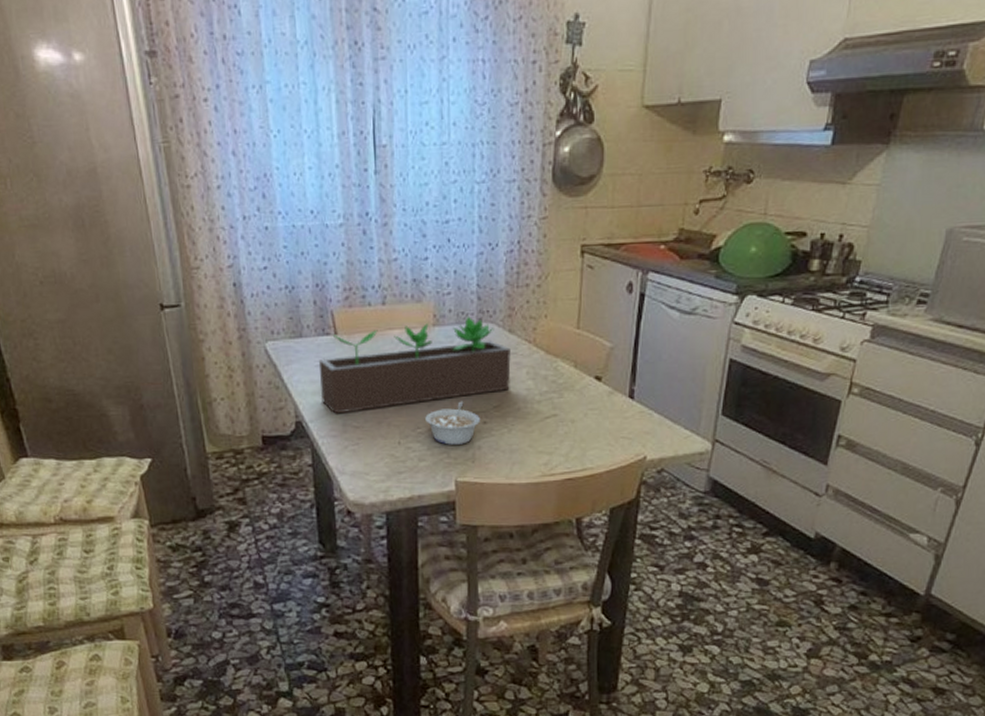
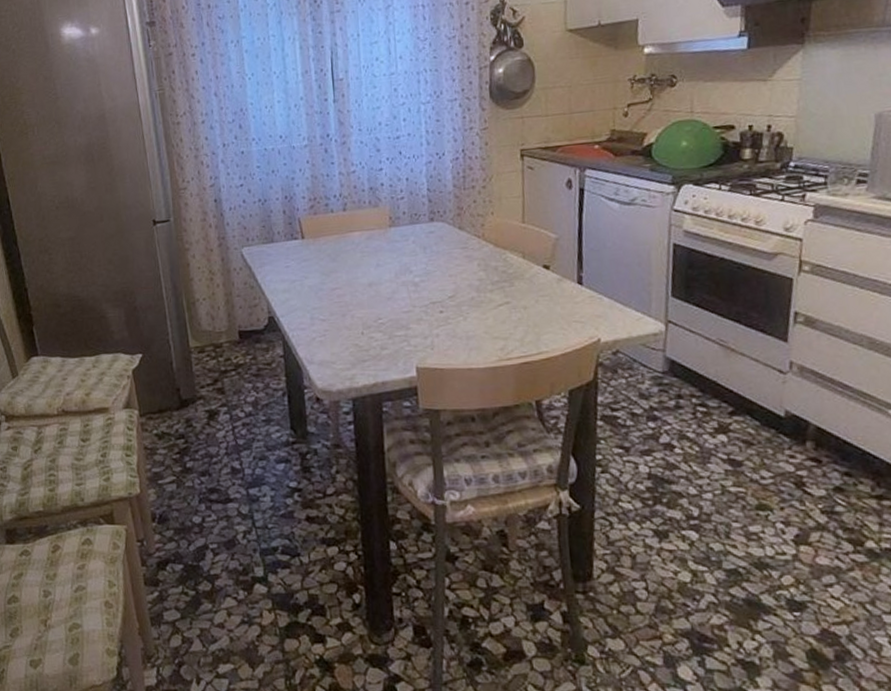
succulent planter: present [318,316,511,414] -> none [288,216,463,309]
legume: present [425,401,480,445] -> none [385,293,437,334]

